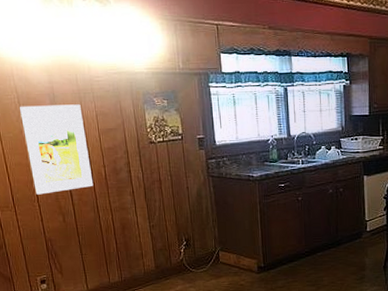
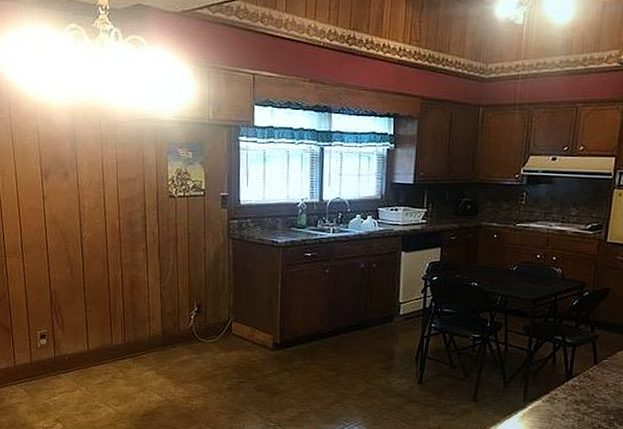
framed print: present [20,104,94,195] -> none [39,148,106,243]

